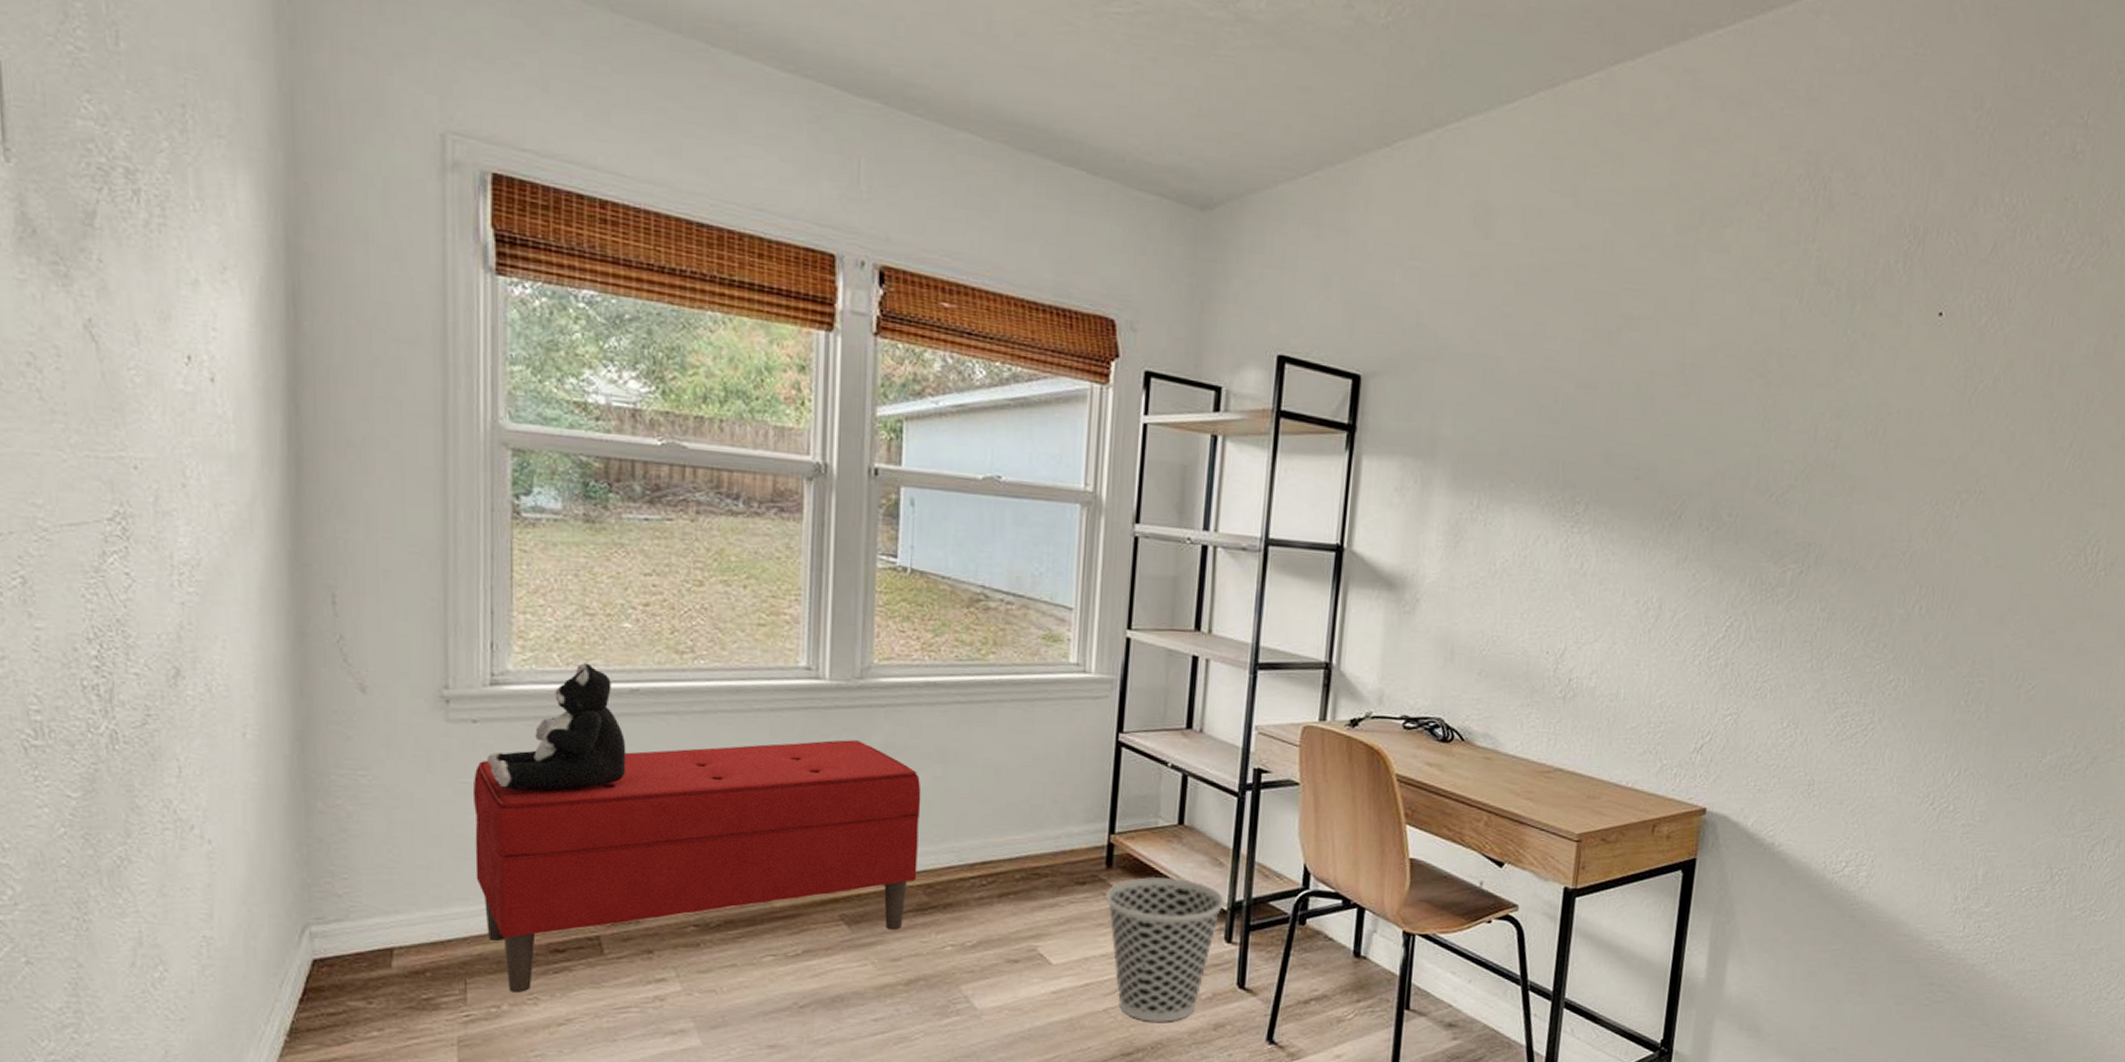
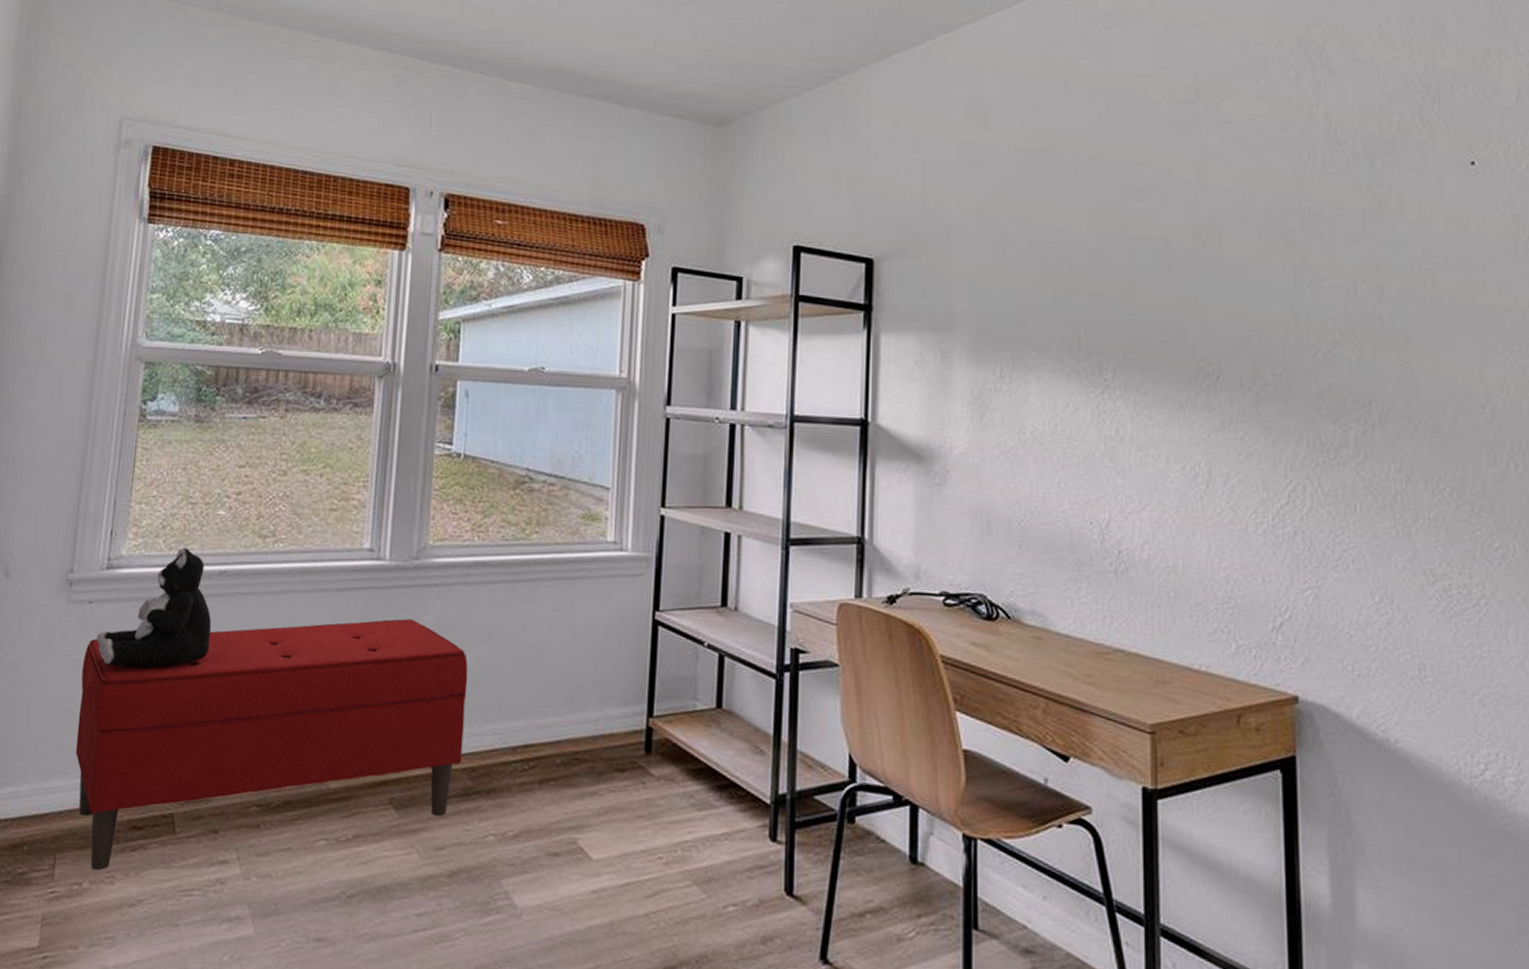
wastebasket: present [1106,876,1225,1022] -> none [646,764,767,932]

